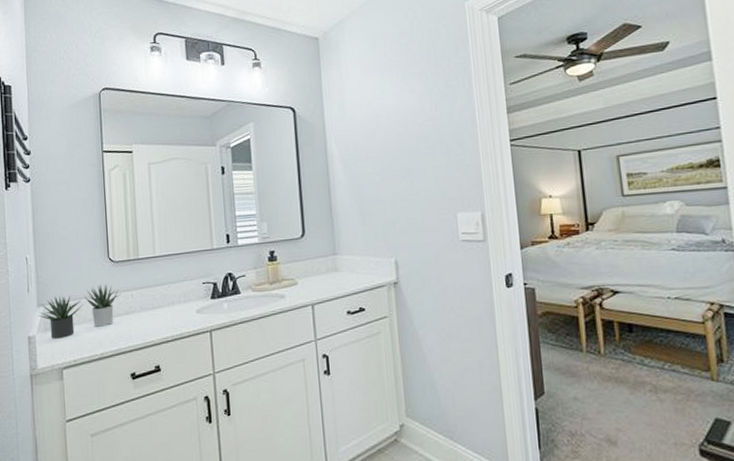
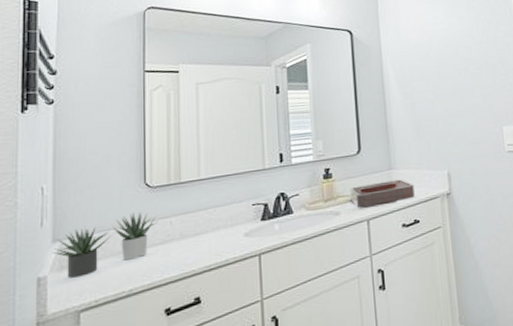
decorative tray: none [294,265,360,293] -> present [350,179,415,209]

